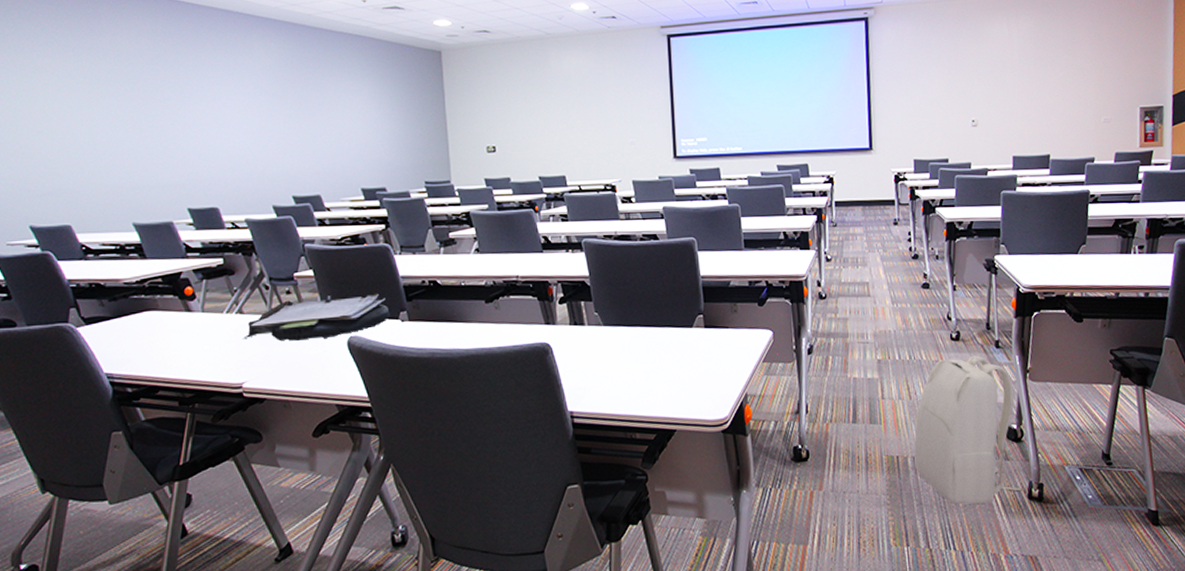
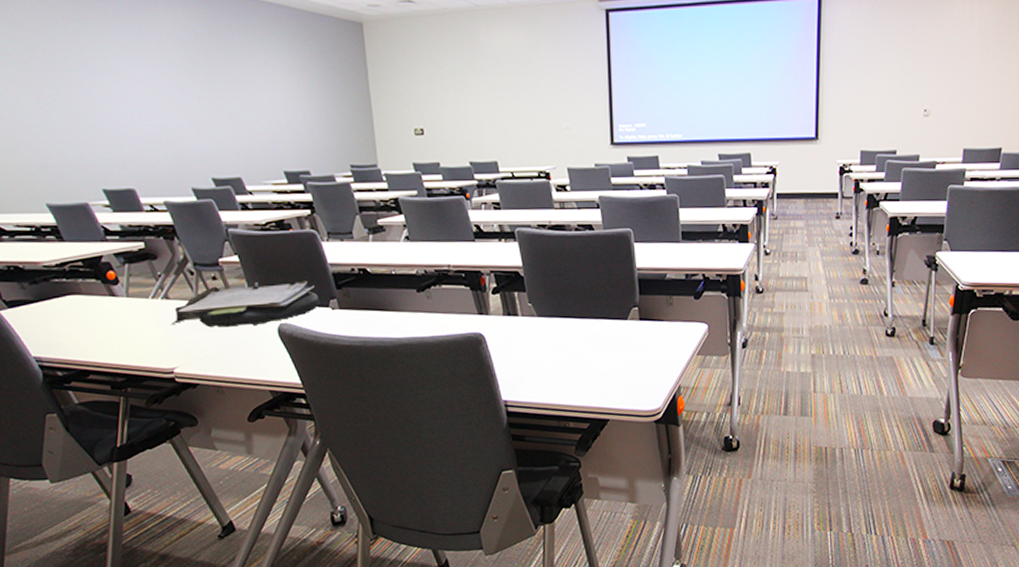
backpack: present [913,355,1023,505] -> none [841,351,945,493]

